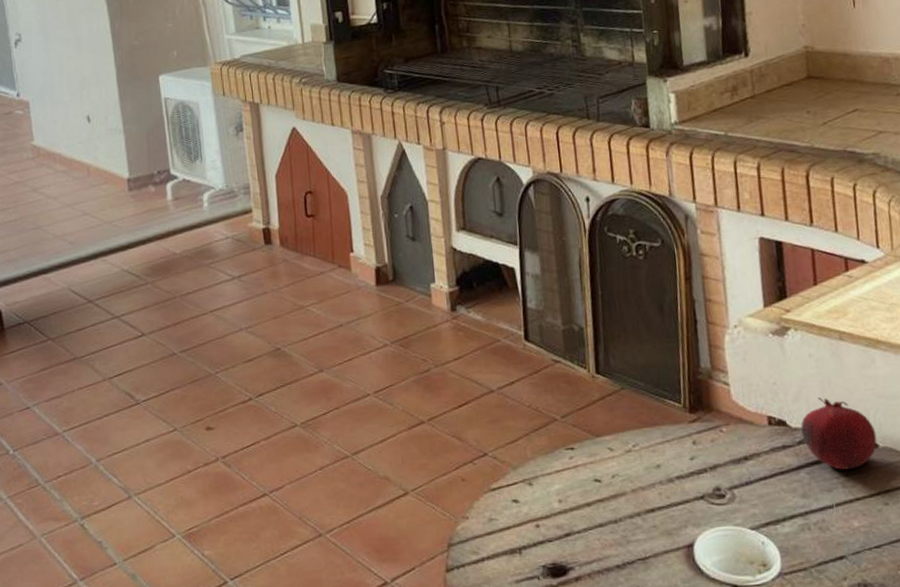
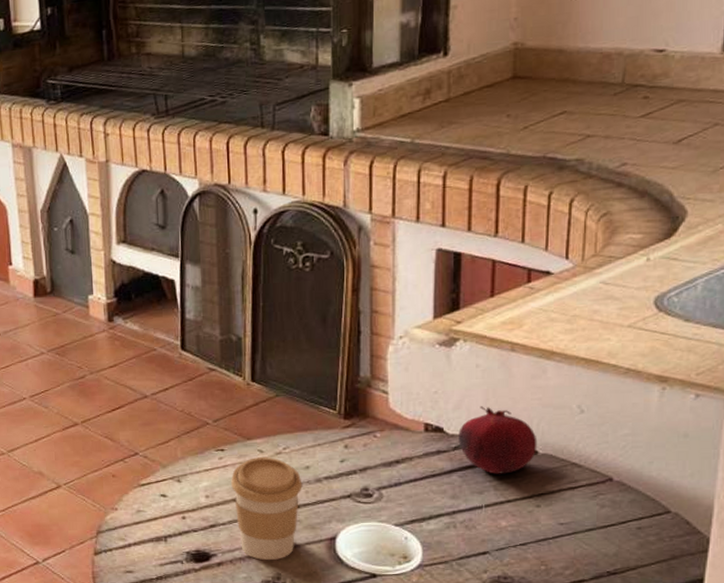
coffee cup: none [583,456,655,573] -> present [231,457,303,561]

